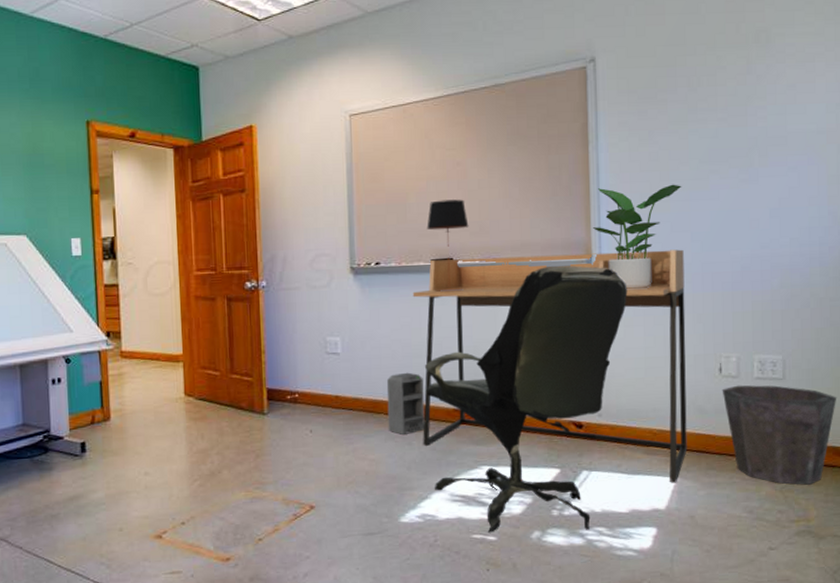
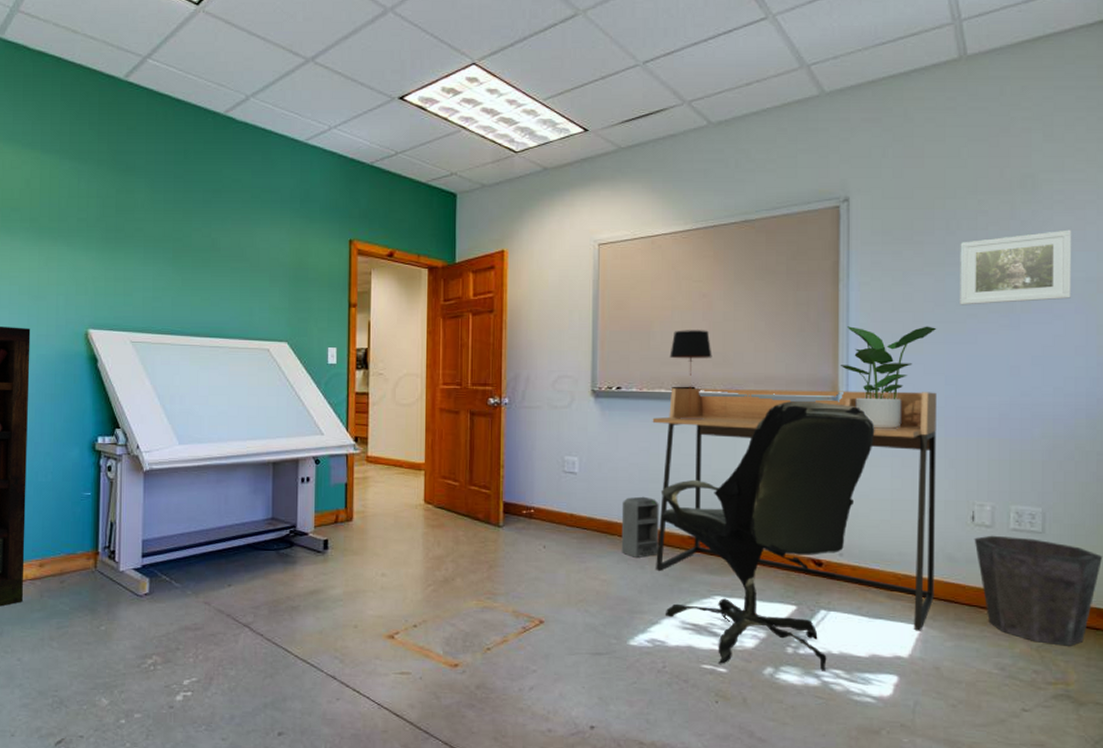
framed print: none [701,82,804,162] -> present [960,229,1072,305]

